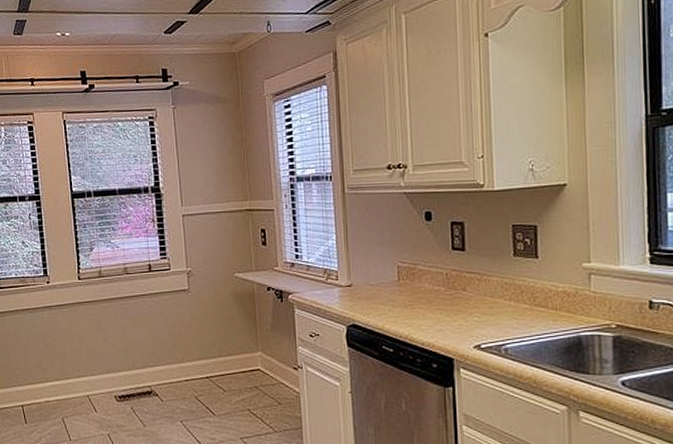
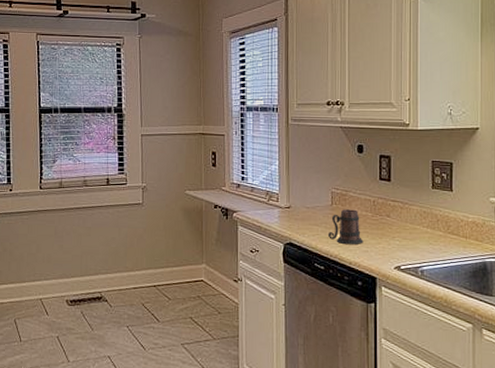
mug: none [395,284,437,324] -> present [327,209,364,245]

